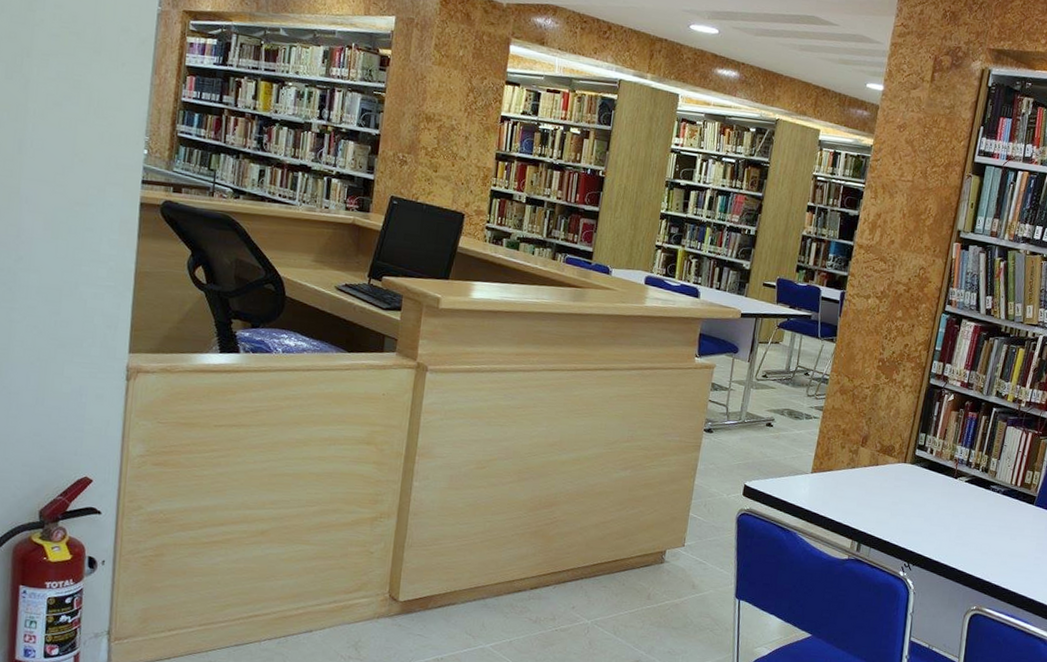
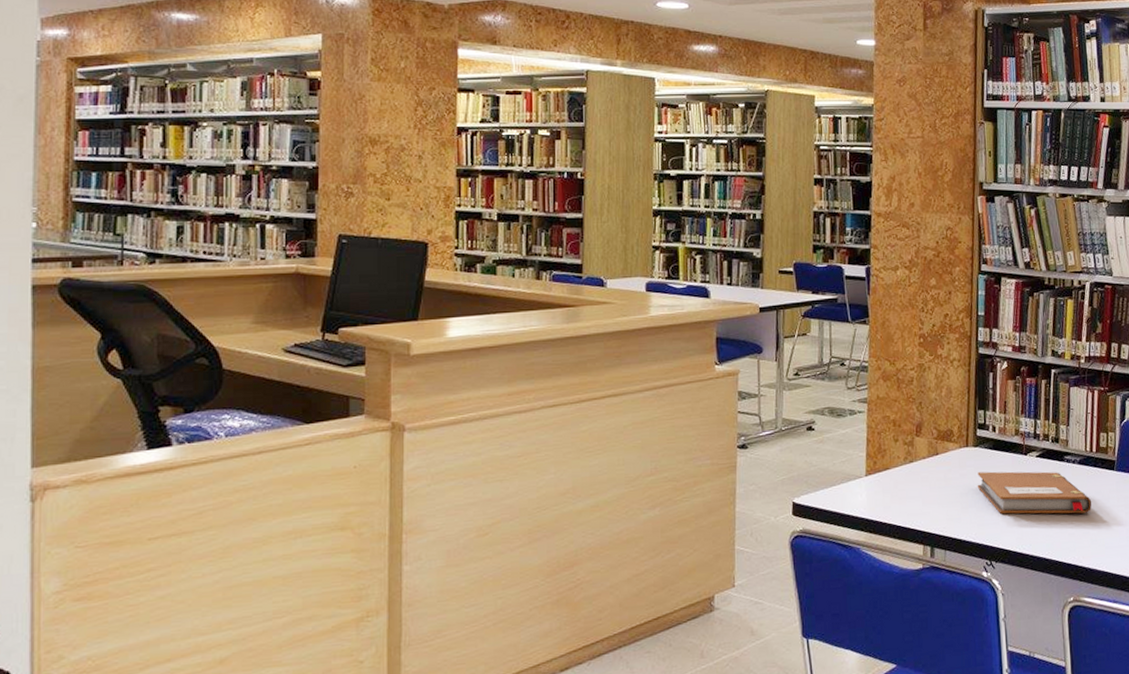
notebook: none [908,486,1008,537] -> present [977,471,1092,514]

